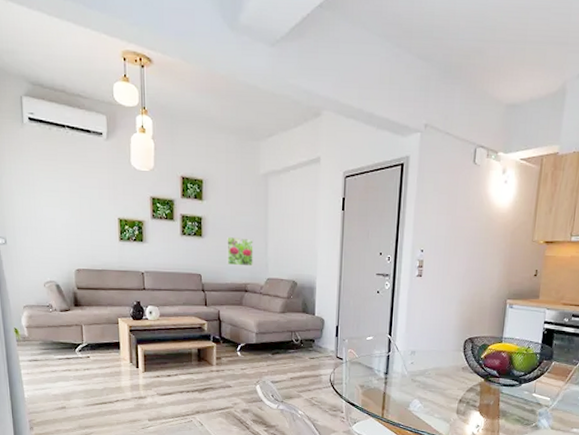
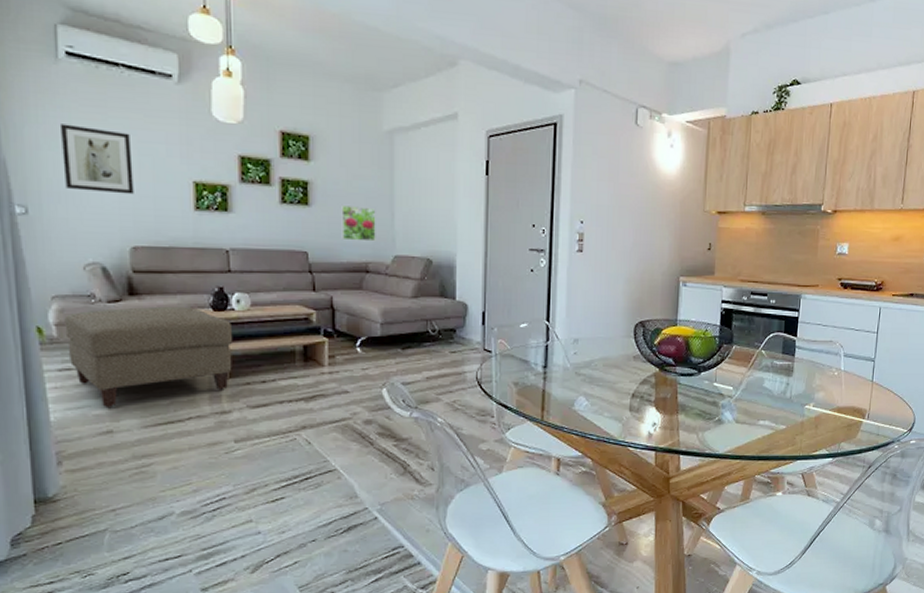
wall art: none [25,174,77,229] -> present [59,124,134,195]
ottoman: none [32,315,147,391] -> present [64,306,232,409]

